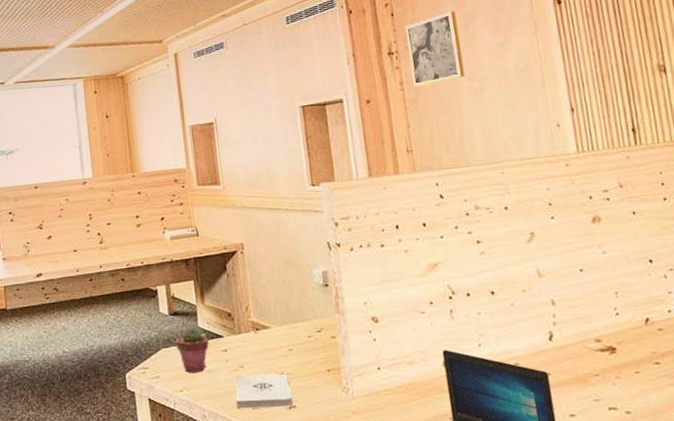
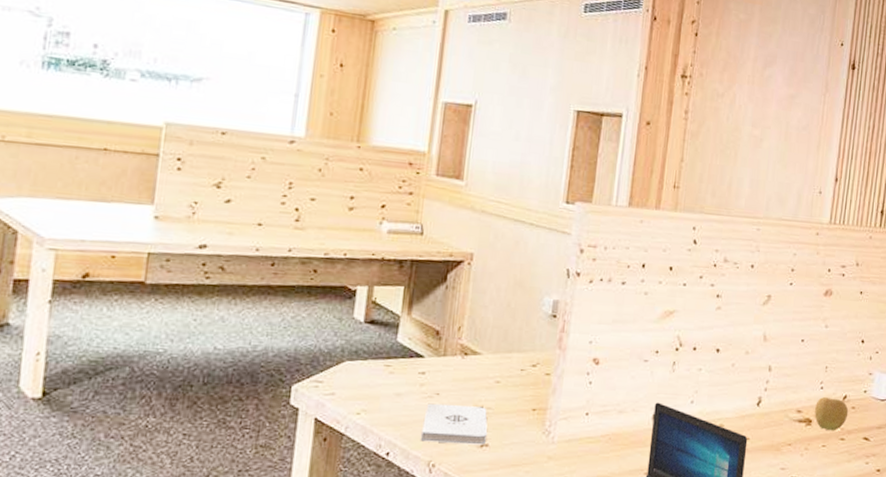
potted succulent: present [176,326,209,373] -> none [364,339,405,394]
wall art: present [405,11,465,87] -> none [698,47,757,121]
apple: none [615,322,657,357] -> present [814,397,849,431]

